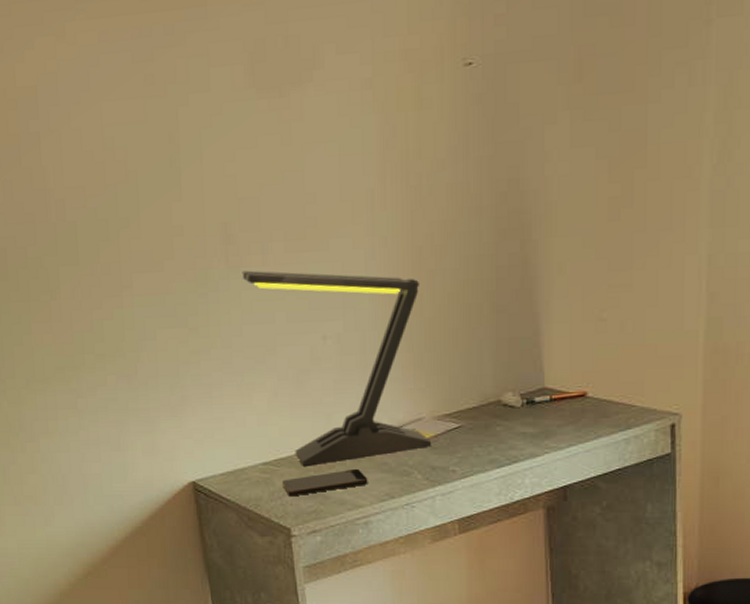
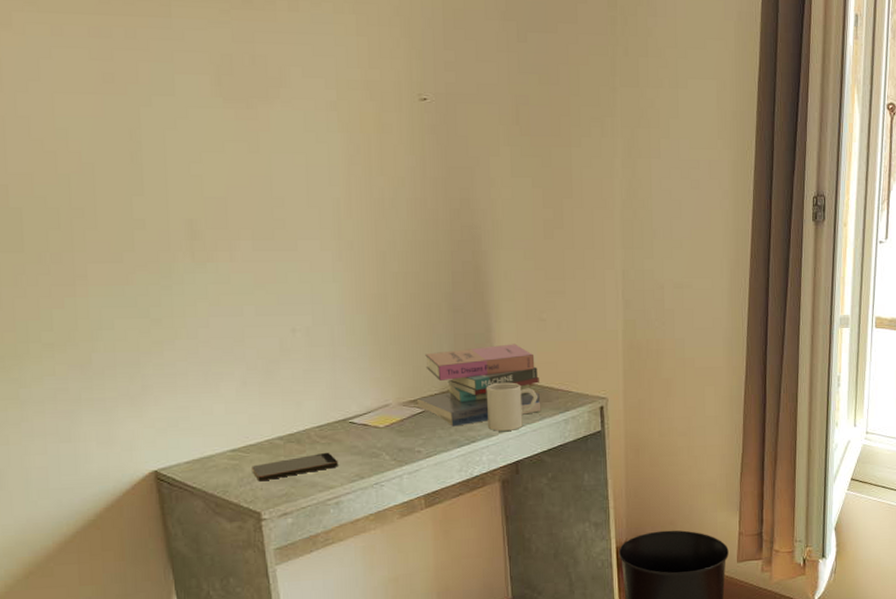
desk lamp: present [242,270,432,466] -> none [208,265,398,452]
books: none [453,349,597,444] -> present [417,344,541,427]
mug: none [531,394,594,451] -> present [485,382,538,431]

